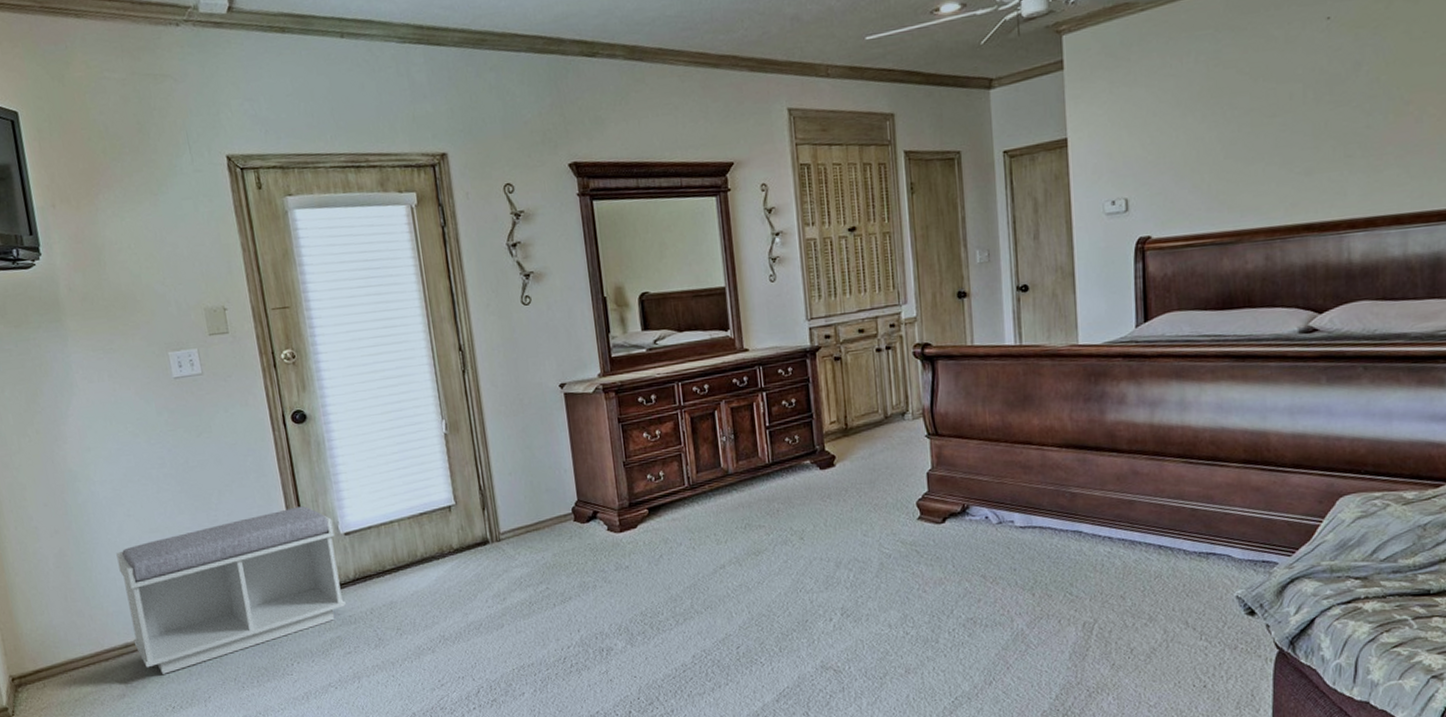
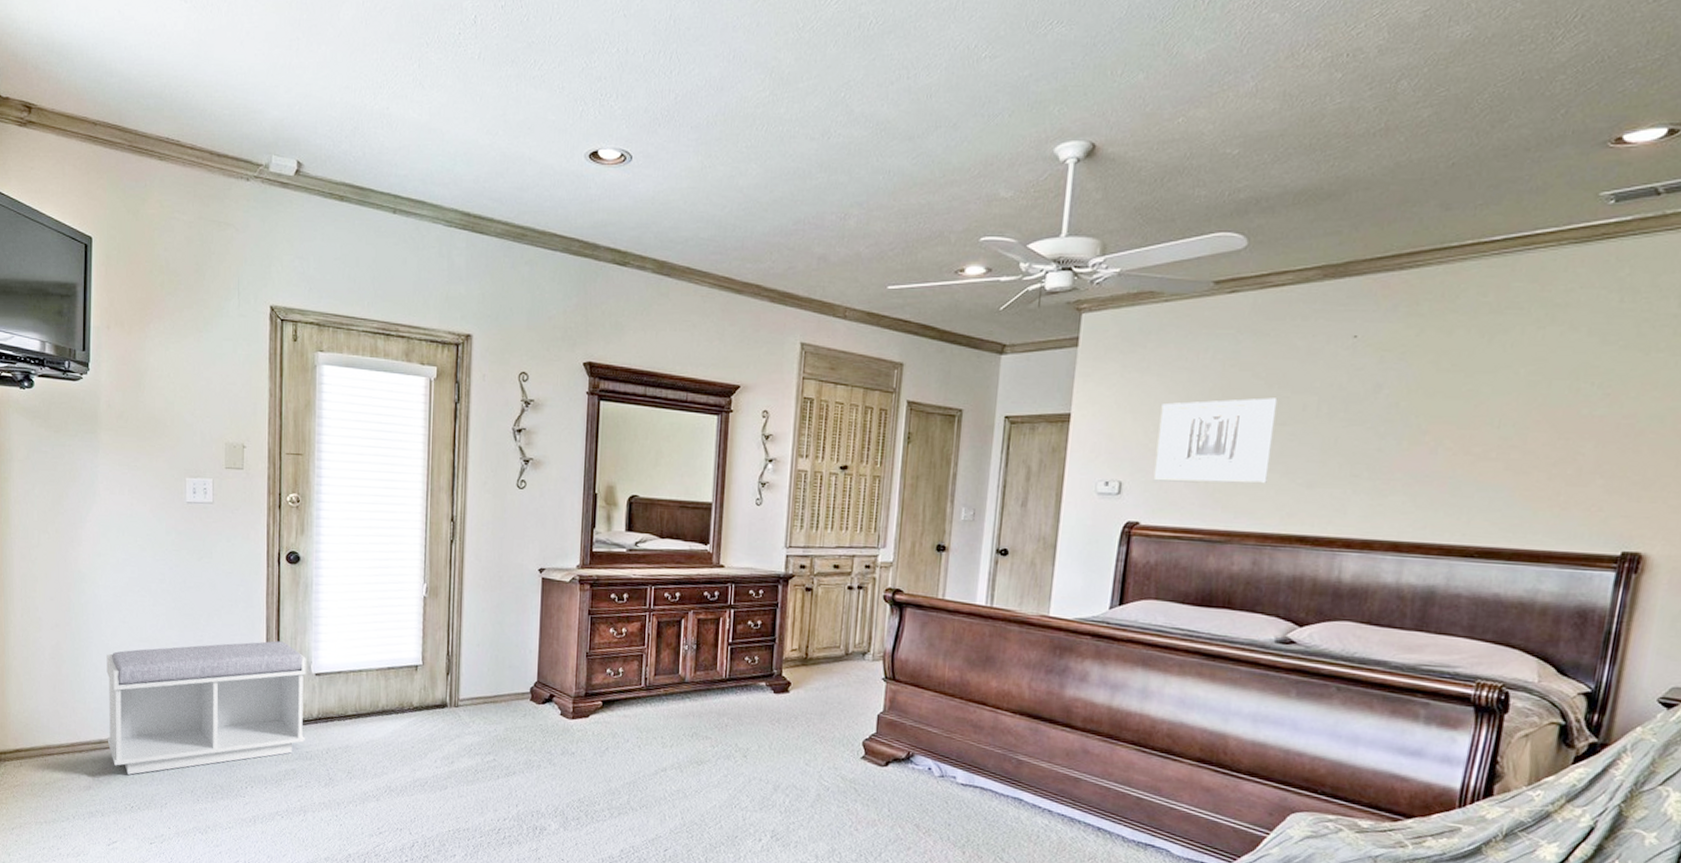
wall art: none [1154,91,1267,193] -> present [1153,398,1278,484]

